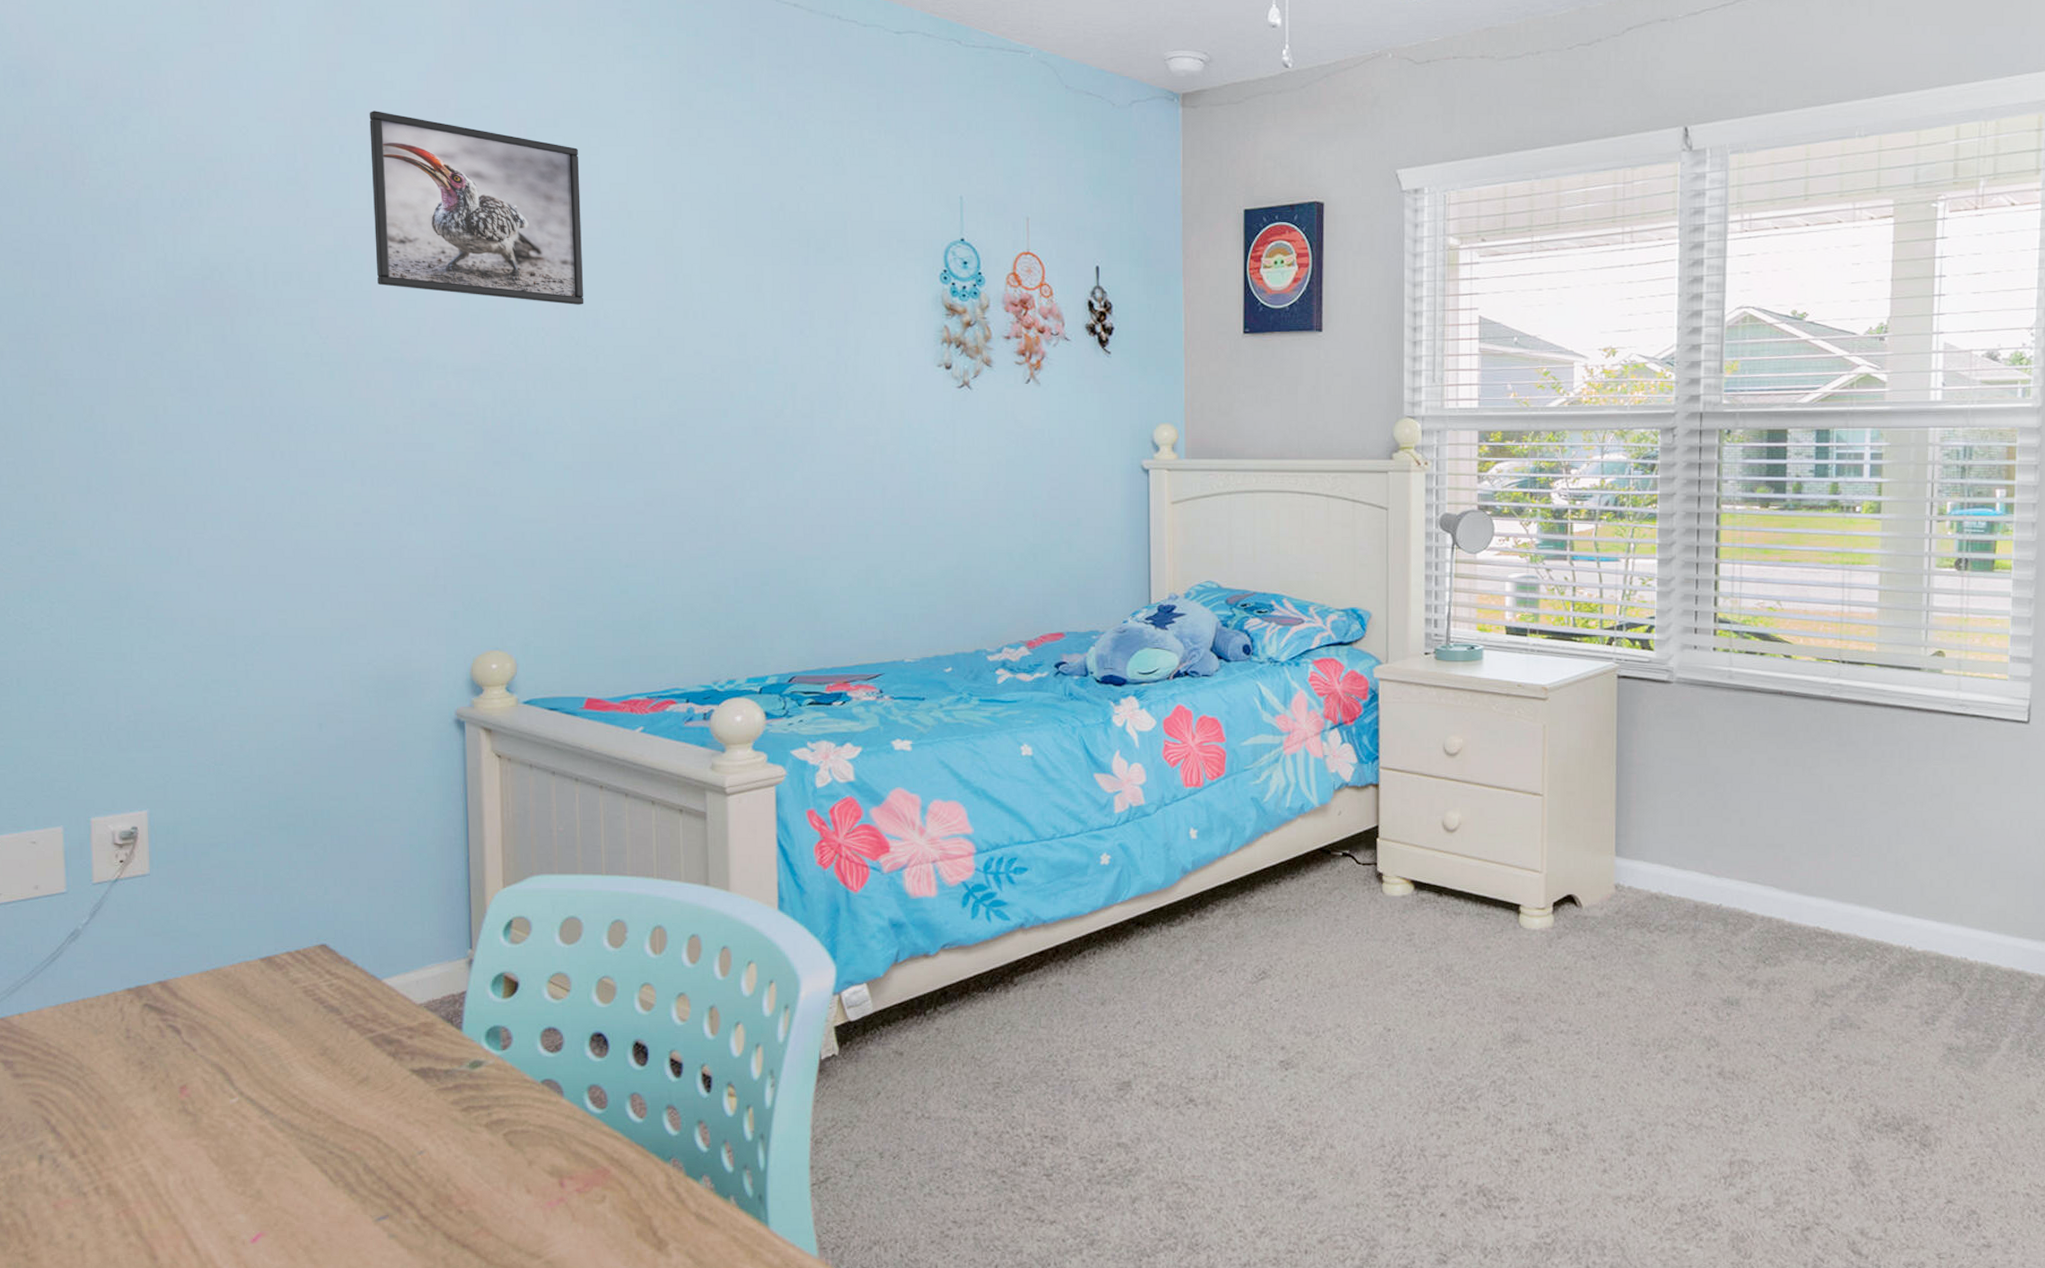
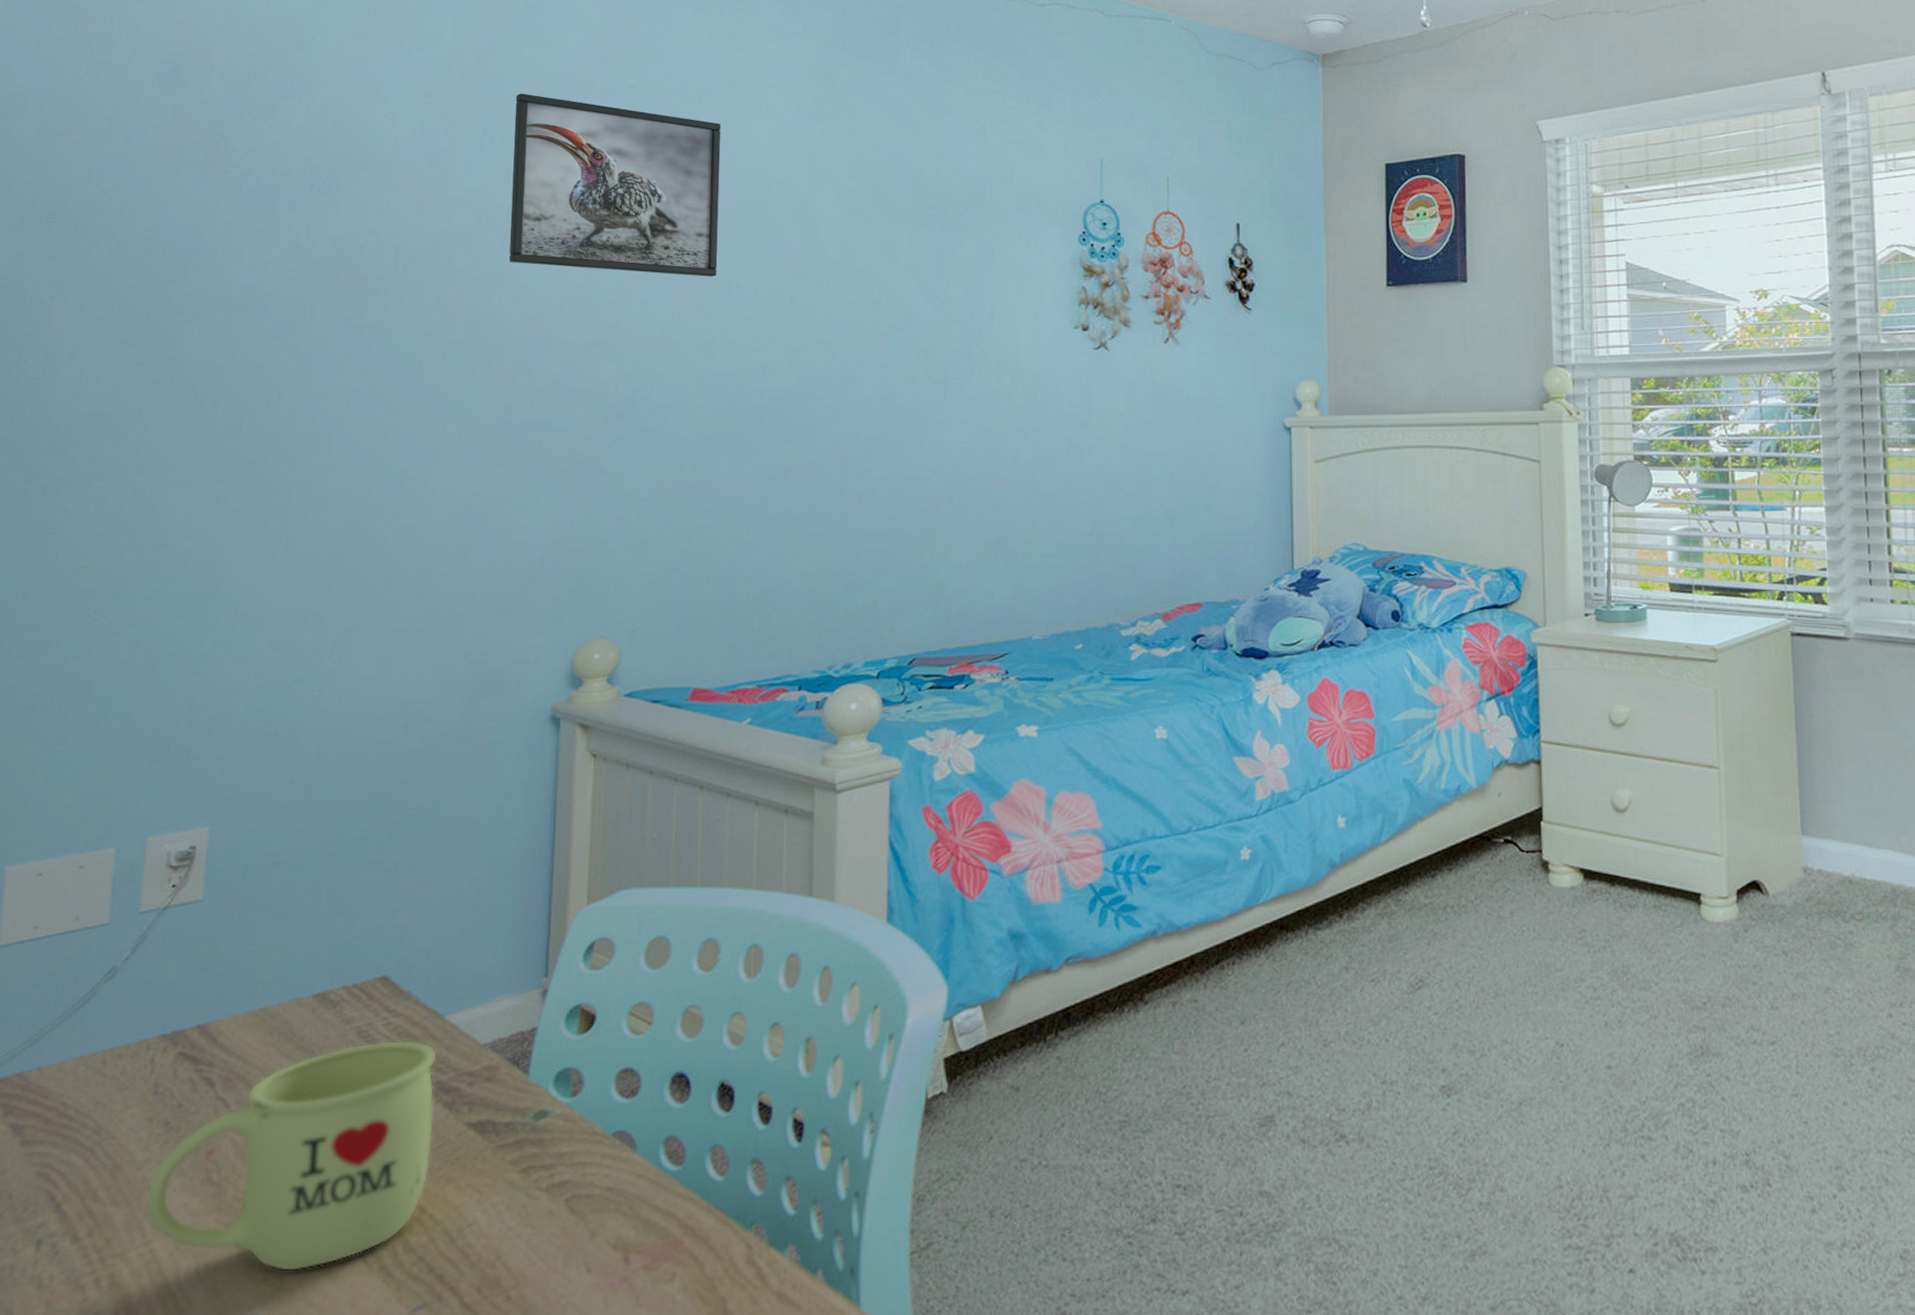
mug: none [131,998,381,1186] -> present [145,1039,437,1272]

